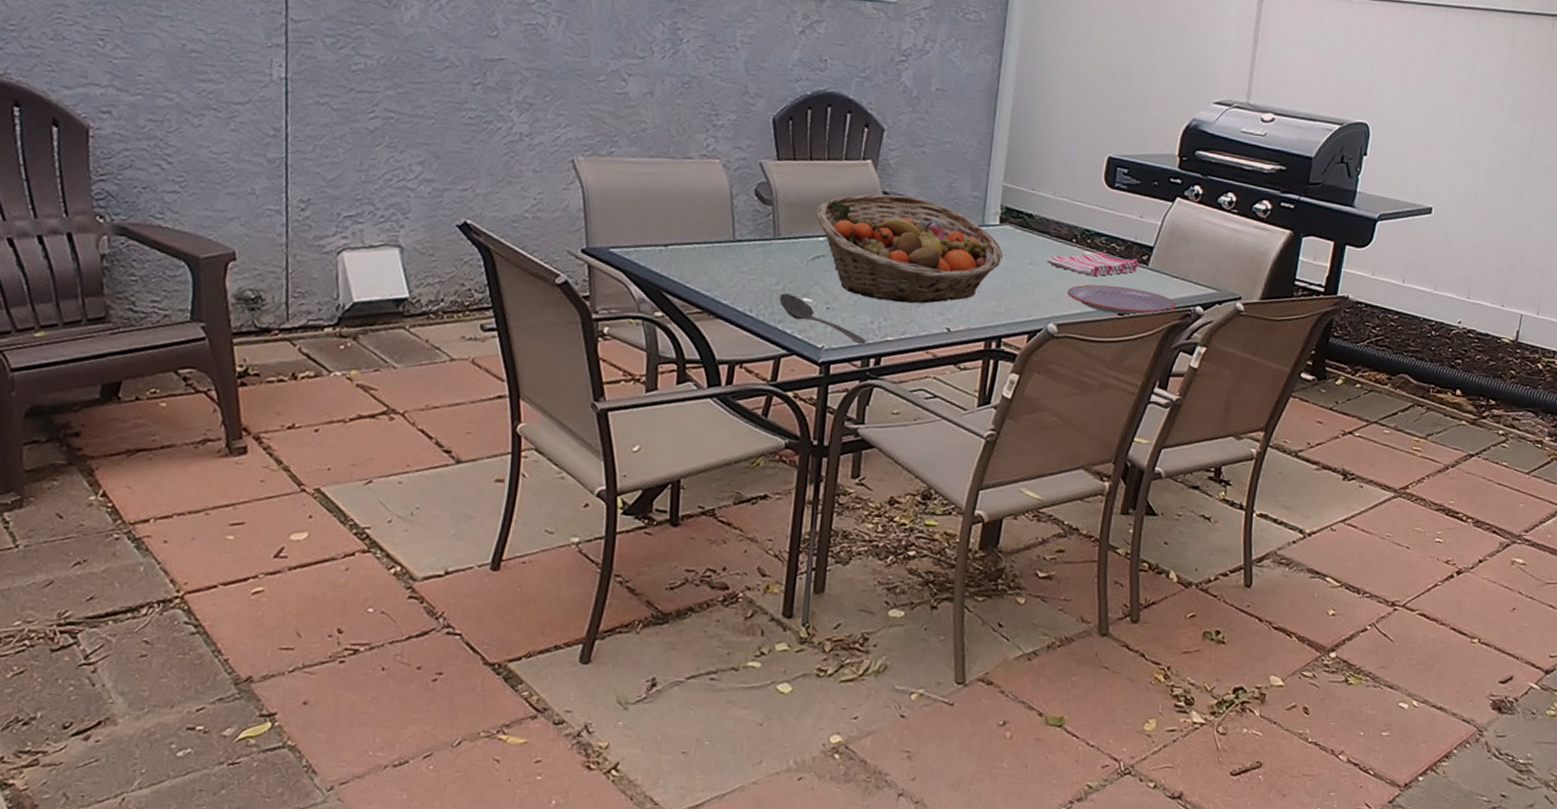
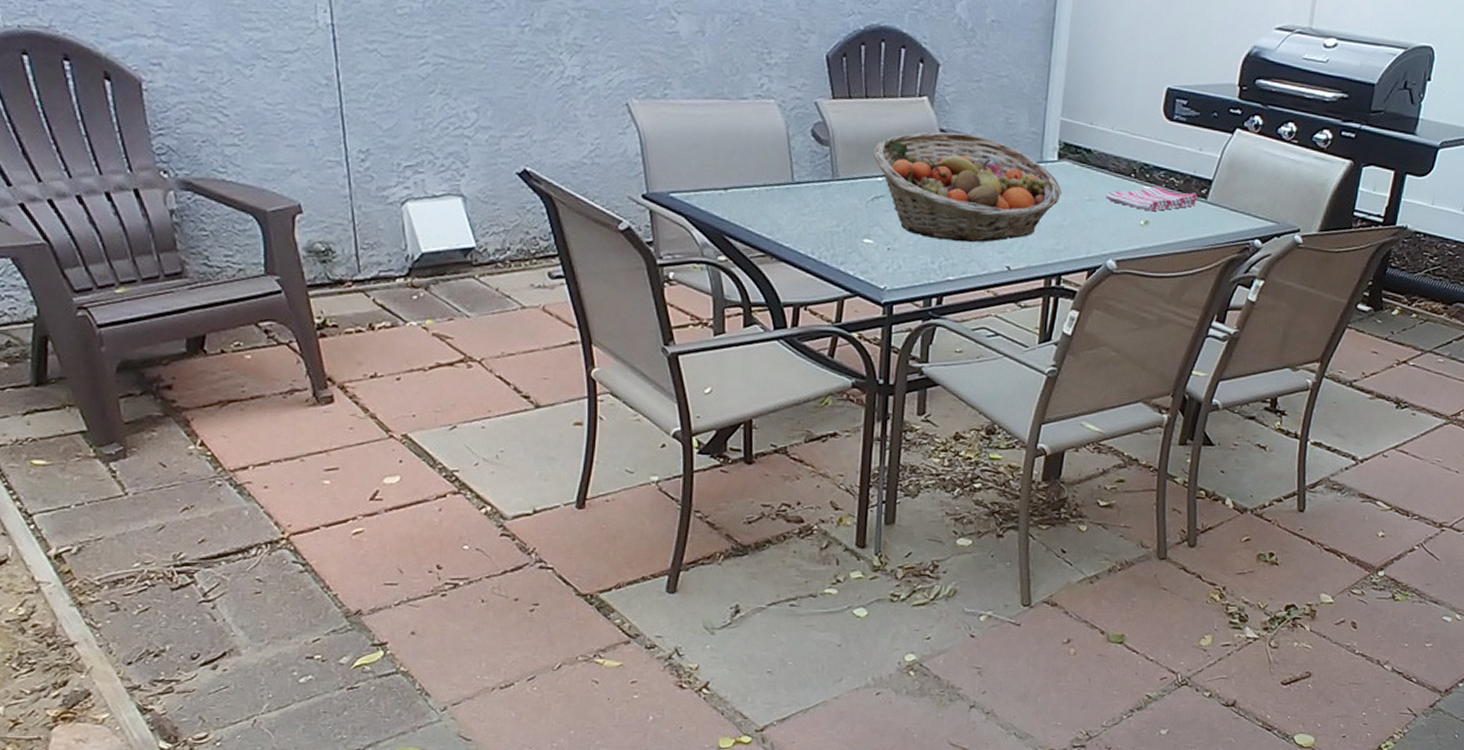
stirrer: present [779,293,867,345] -> none [840,235,928,285]
plate: present [1067,284,1176,316] -> none [1126,219,1235,251]

